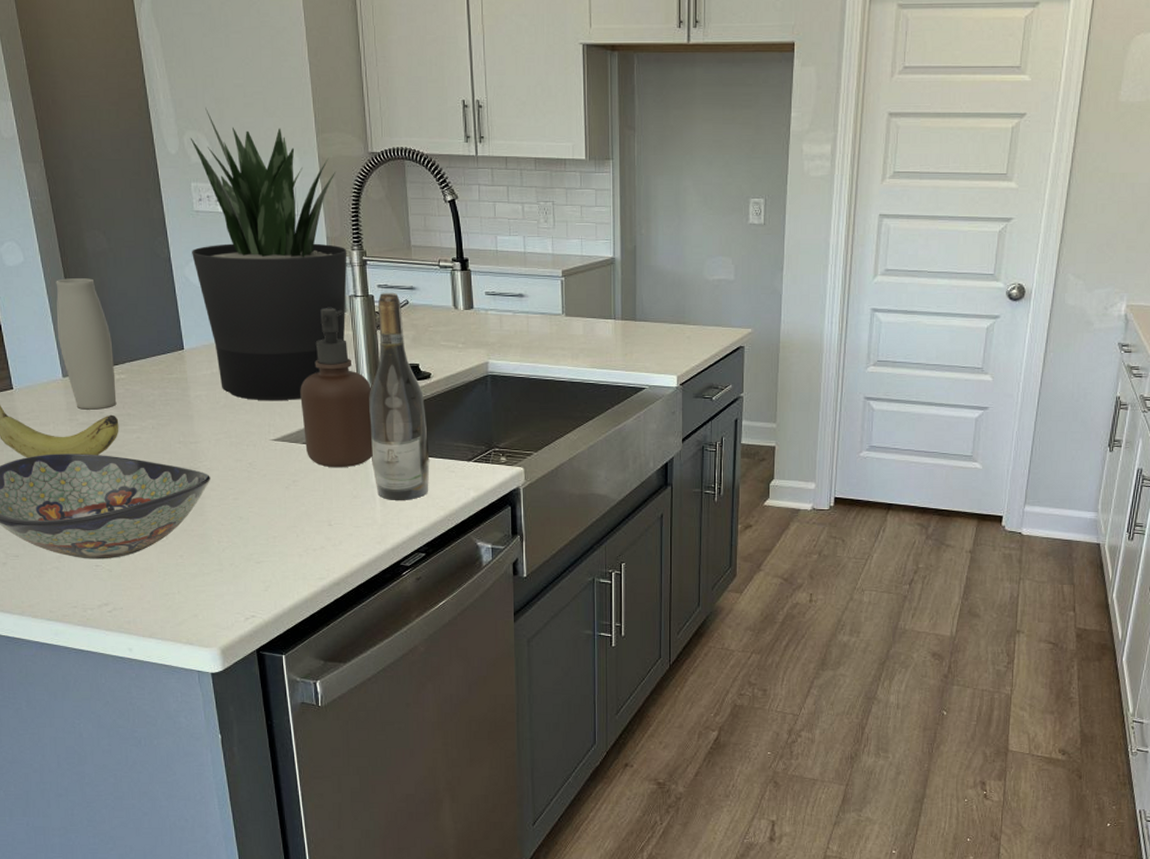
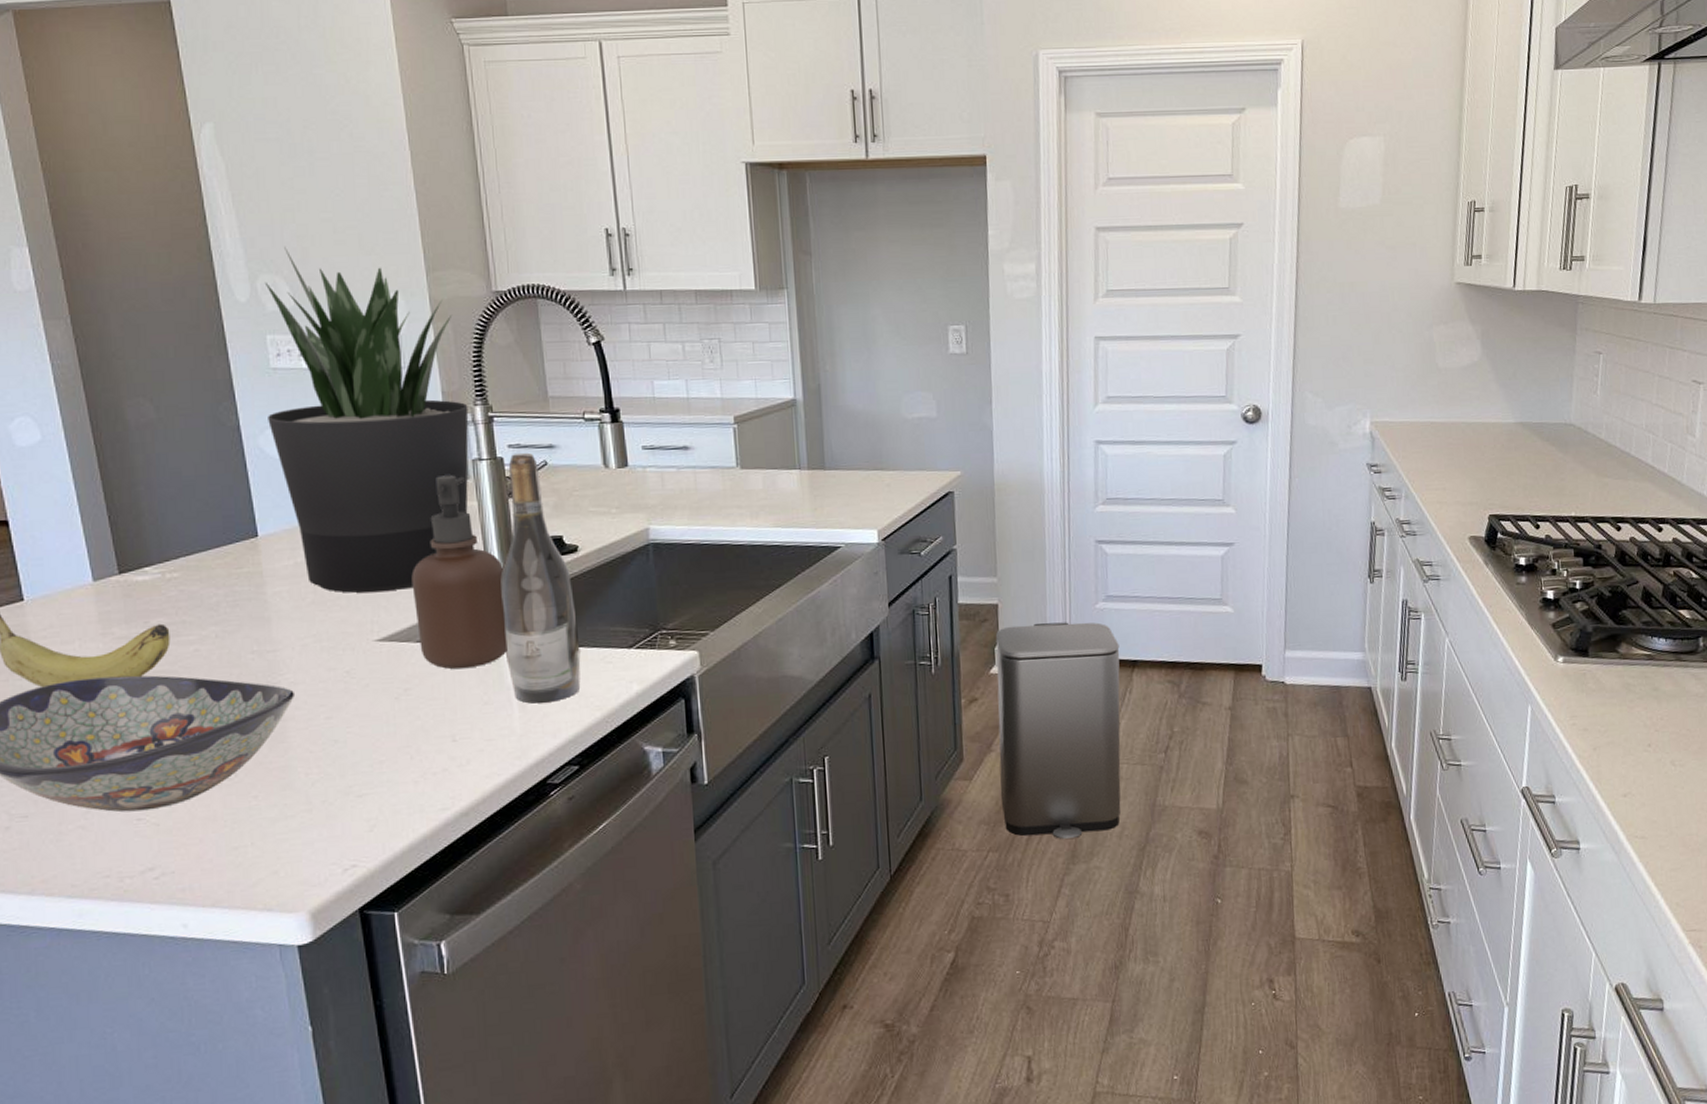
vase: present [56,278,117,410] -> none [85,456,167,620]
pedal bin: none [765,465,878,650] -> present [996,622,1121,840]

